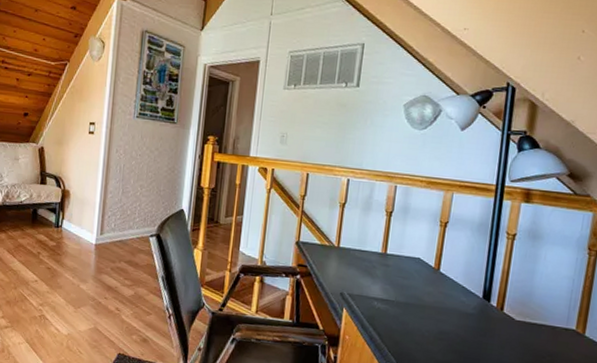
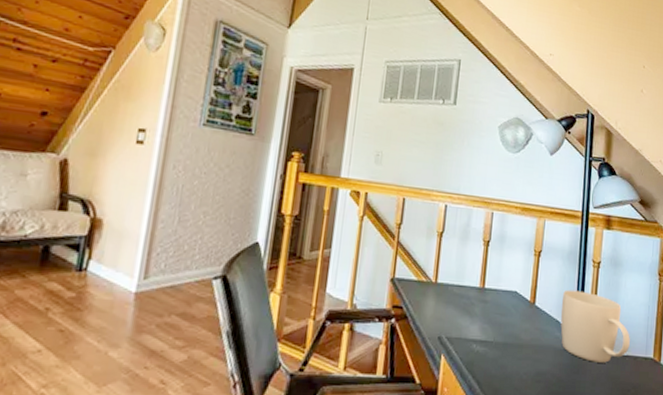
mug: none [467,259,548,330] -> present [560,289,630,363]

